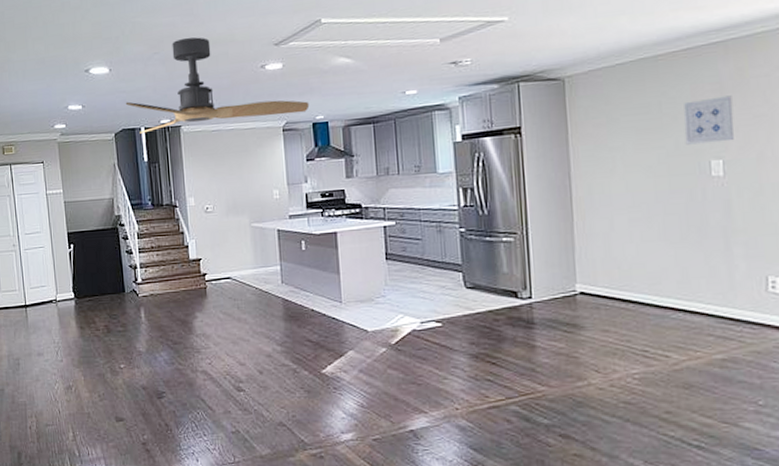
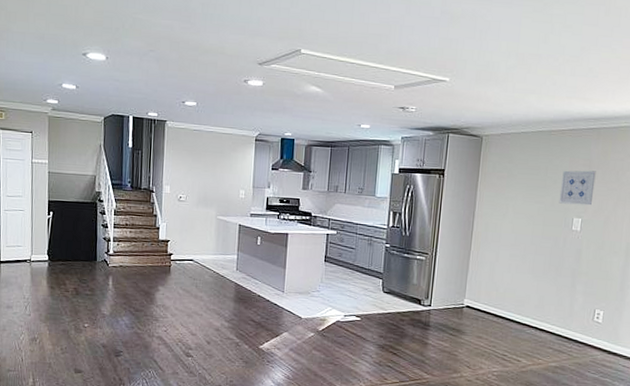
ceiling fan: present [125,37,310,134] -> none [117,42,281,128]

